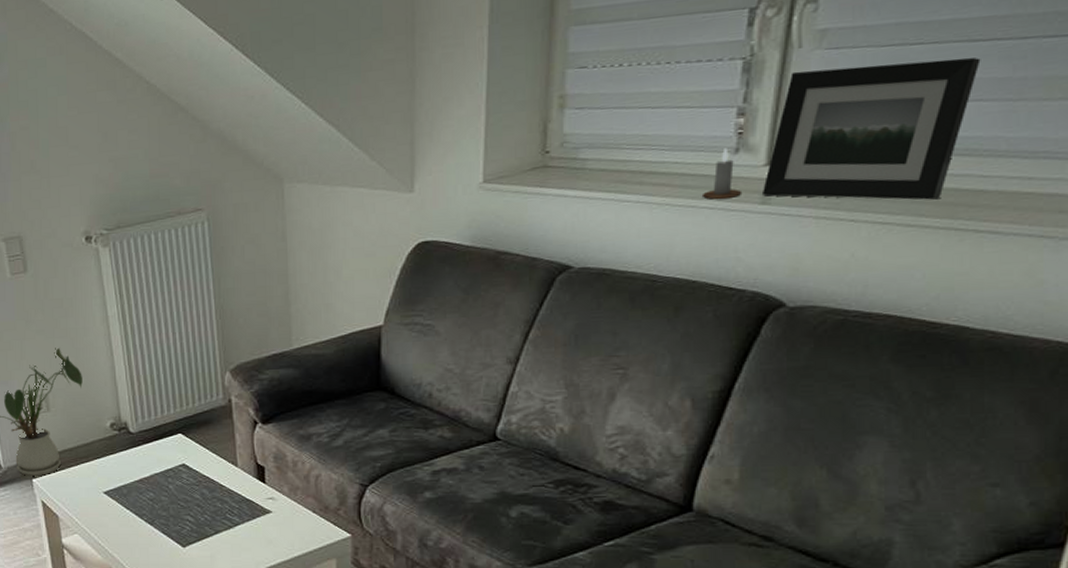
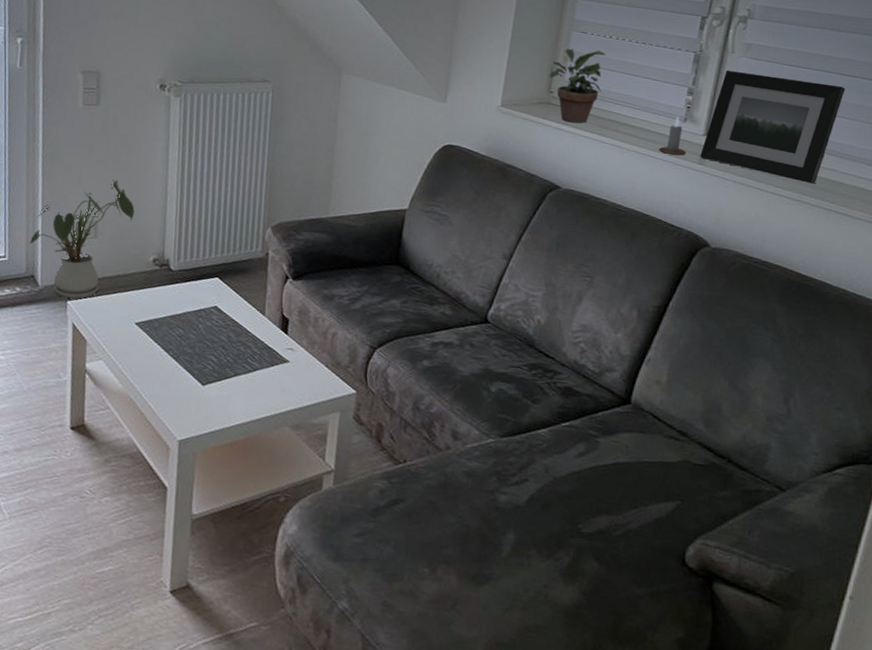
potted plant: none [542,86,616,185] -> present [549,48,606,124]

